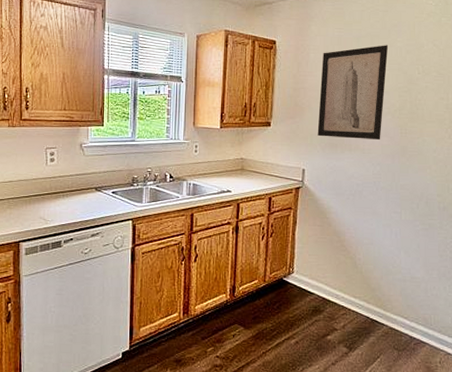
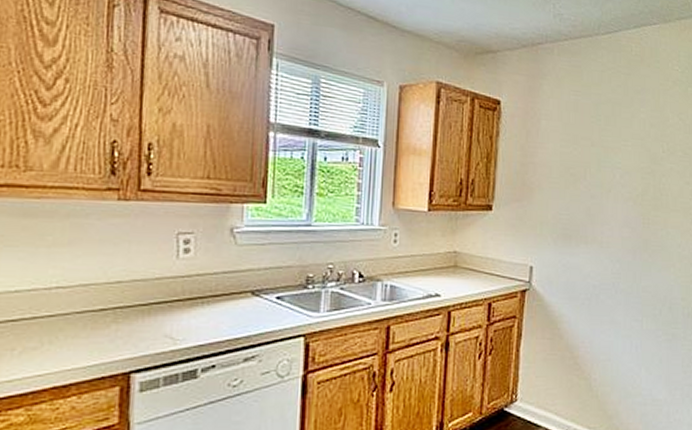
wall art: present [317,45,389,141] -> none [548,115,631,232]

